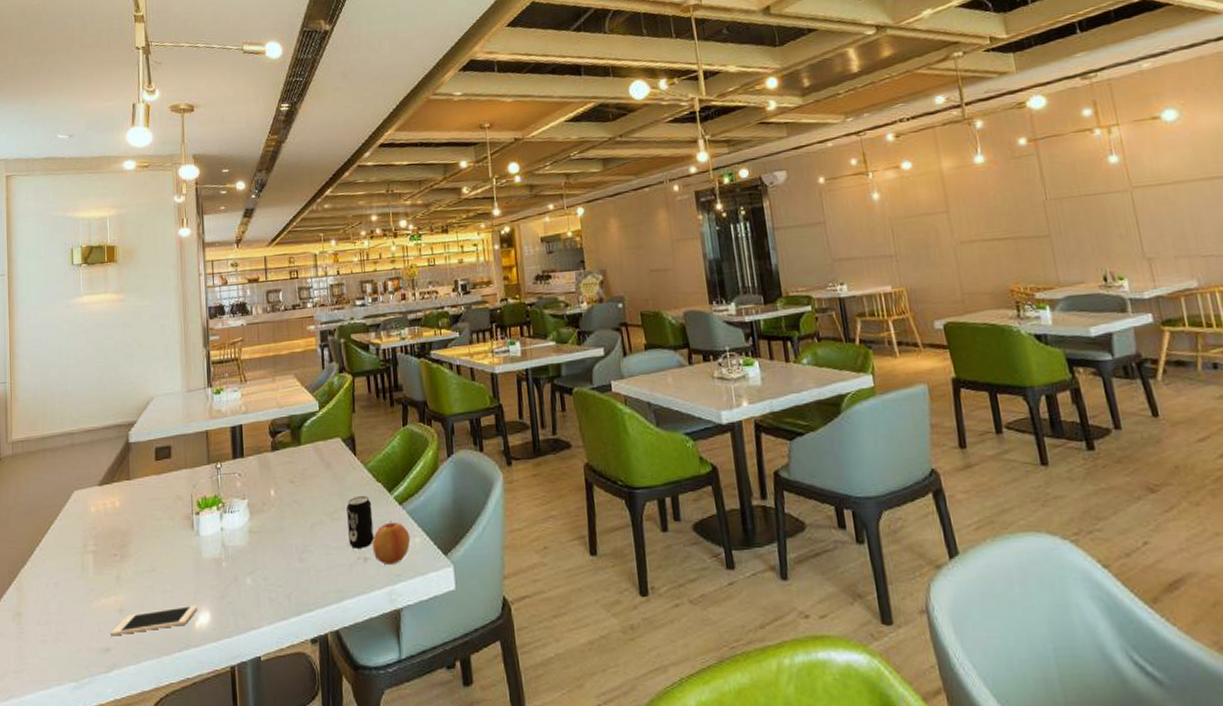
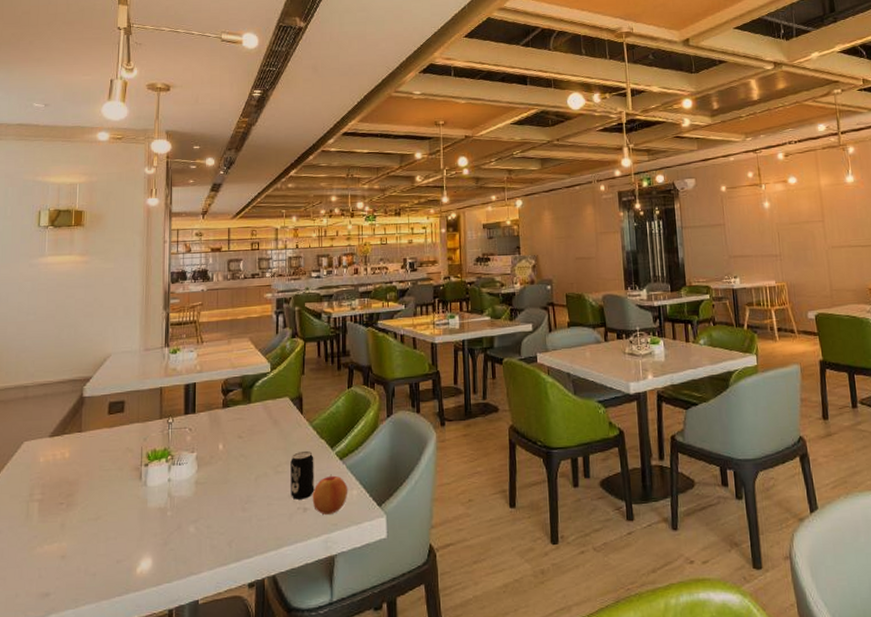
cell phone: present [111,604,198,637] -> none [51,551,140,582]

